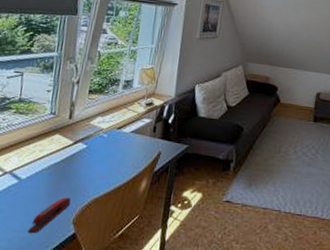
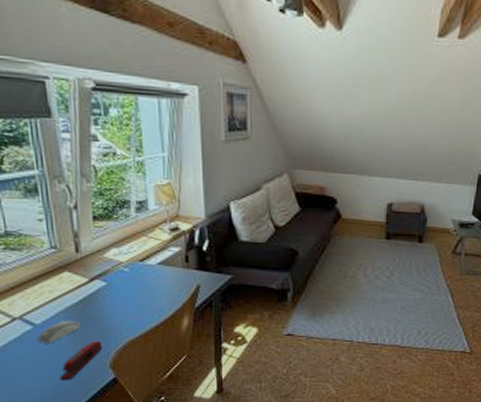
computer mouse: none [19,177,58,197] -> present [37,321,80,344]

